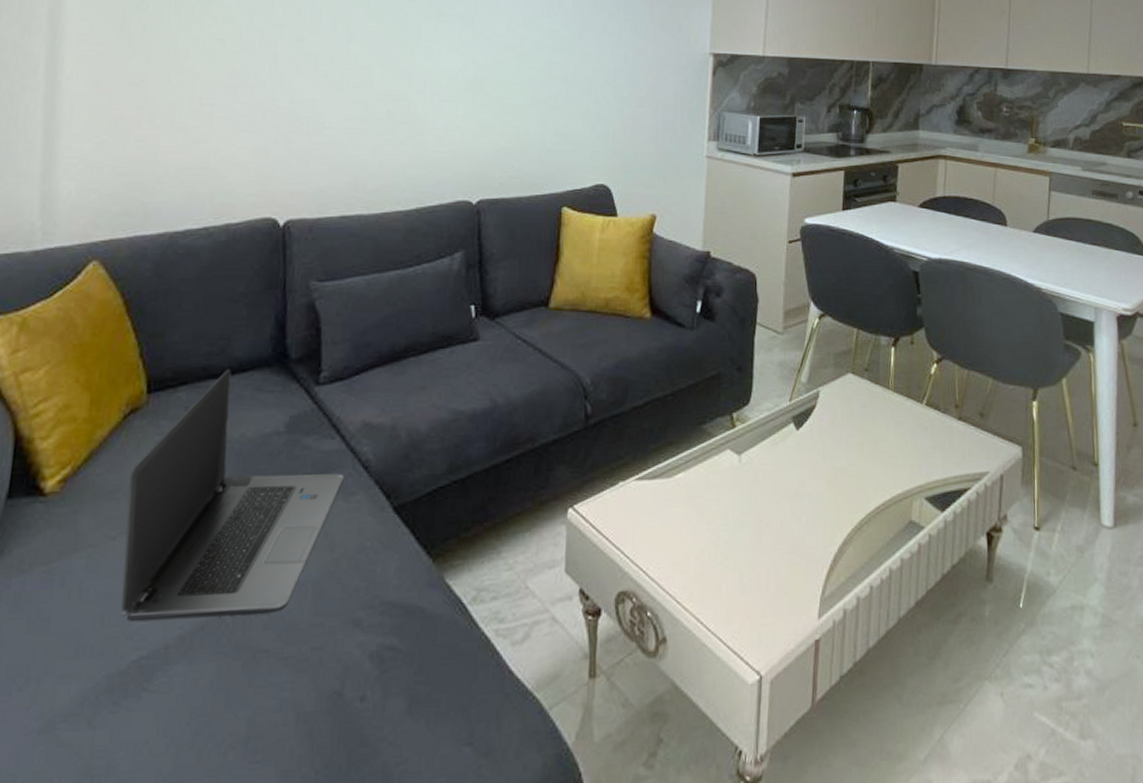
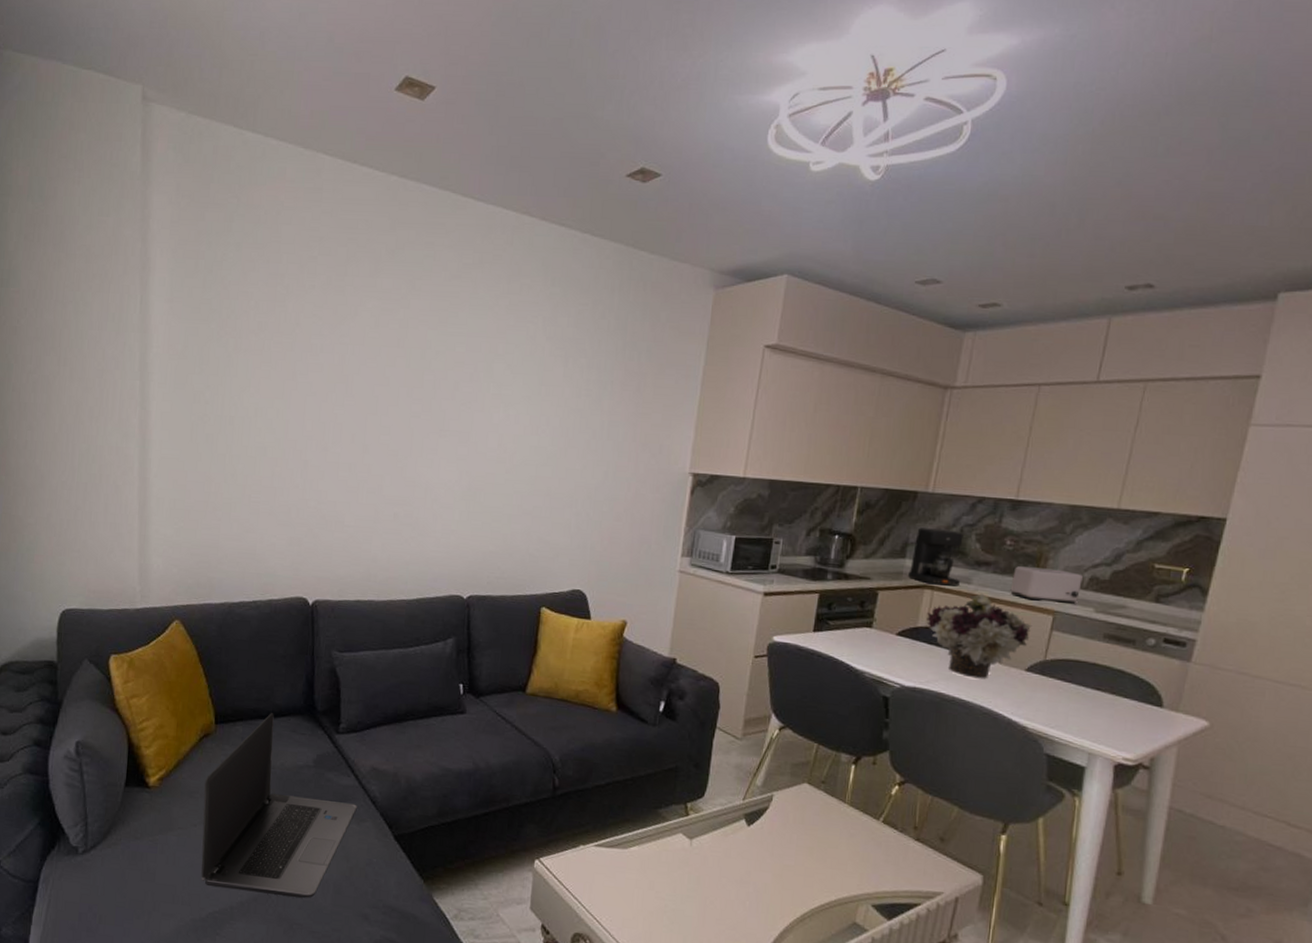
coffee maker: none [923,99,968,155] -> present [908,527,963,587]
flower arrangement: none [943,160,1034,244] -> present [927,593,1032,679]
toaster: none [1011,131,1069,164] -> present [1010,566,1083,604]

